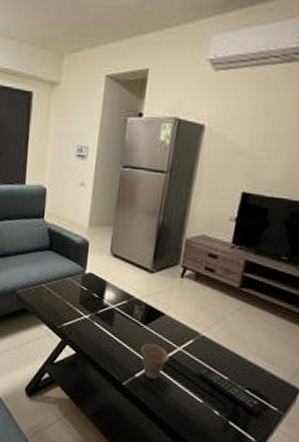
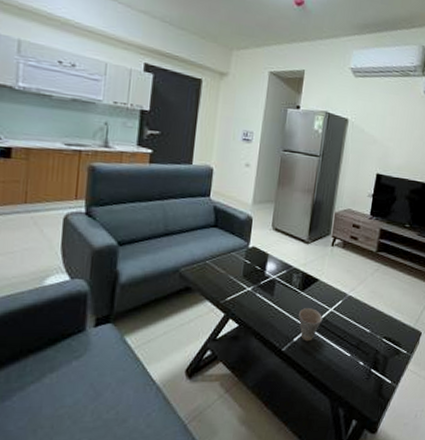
remote control: present [197,368,263,415] -> none [346,325,396,360]

